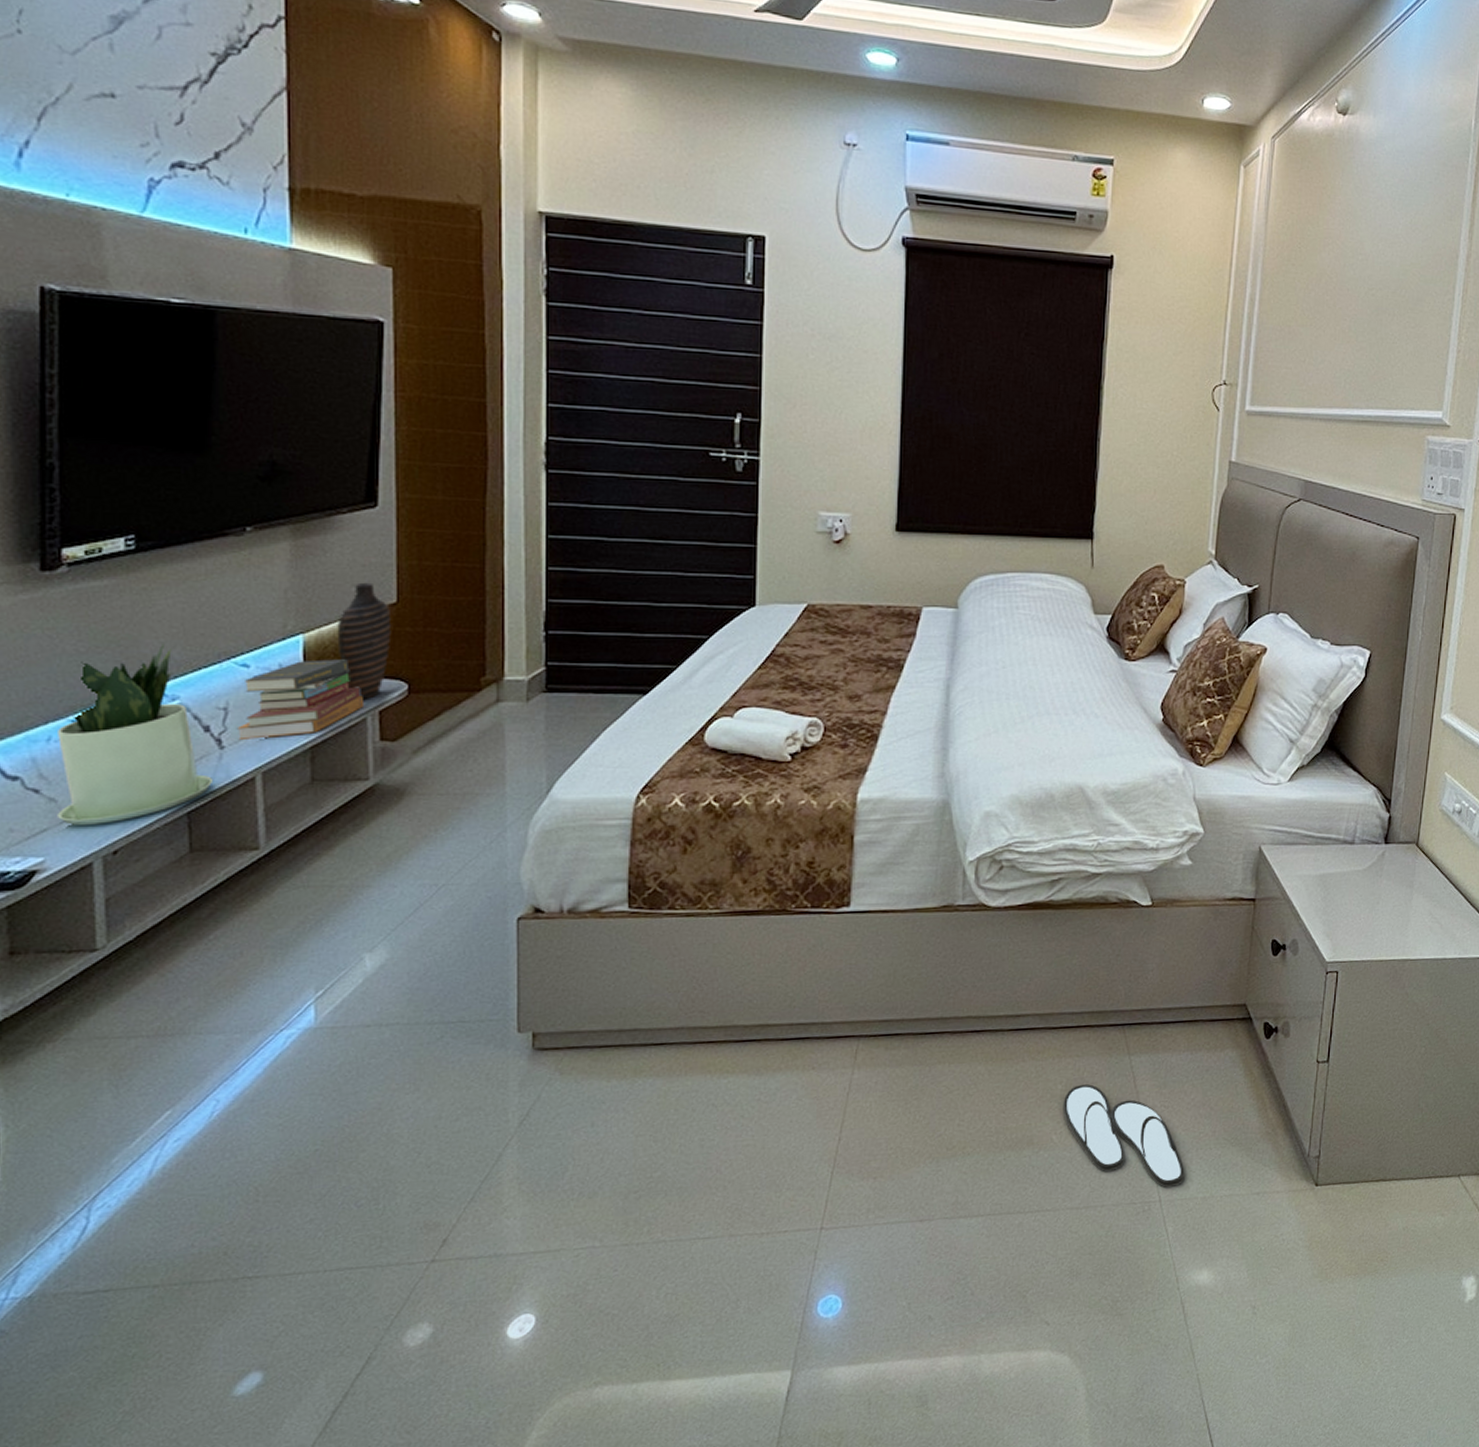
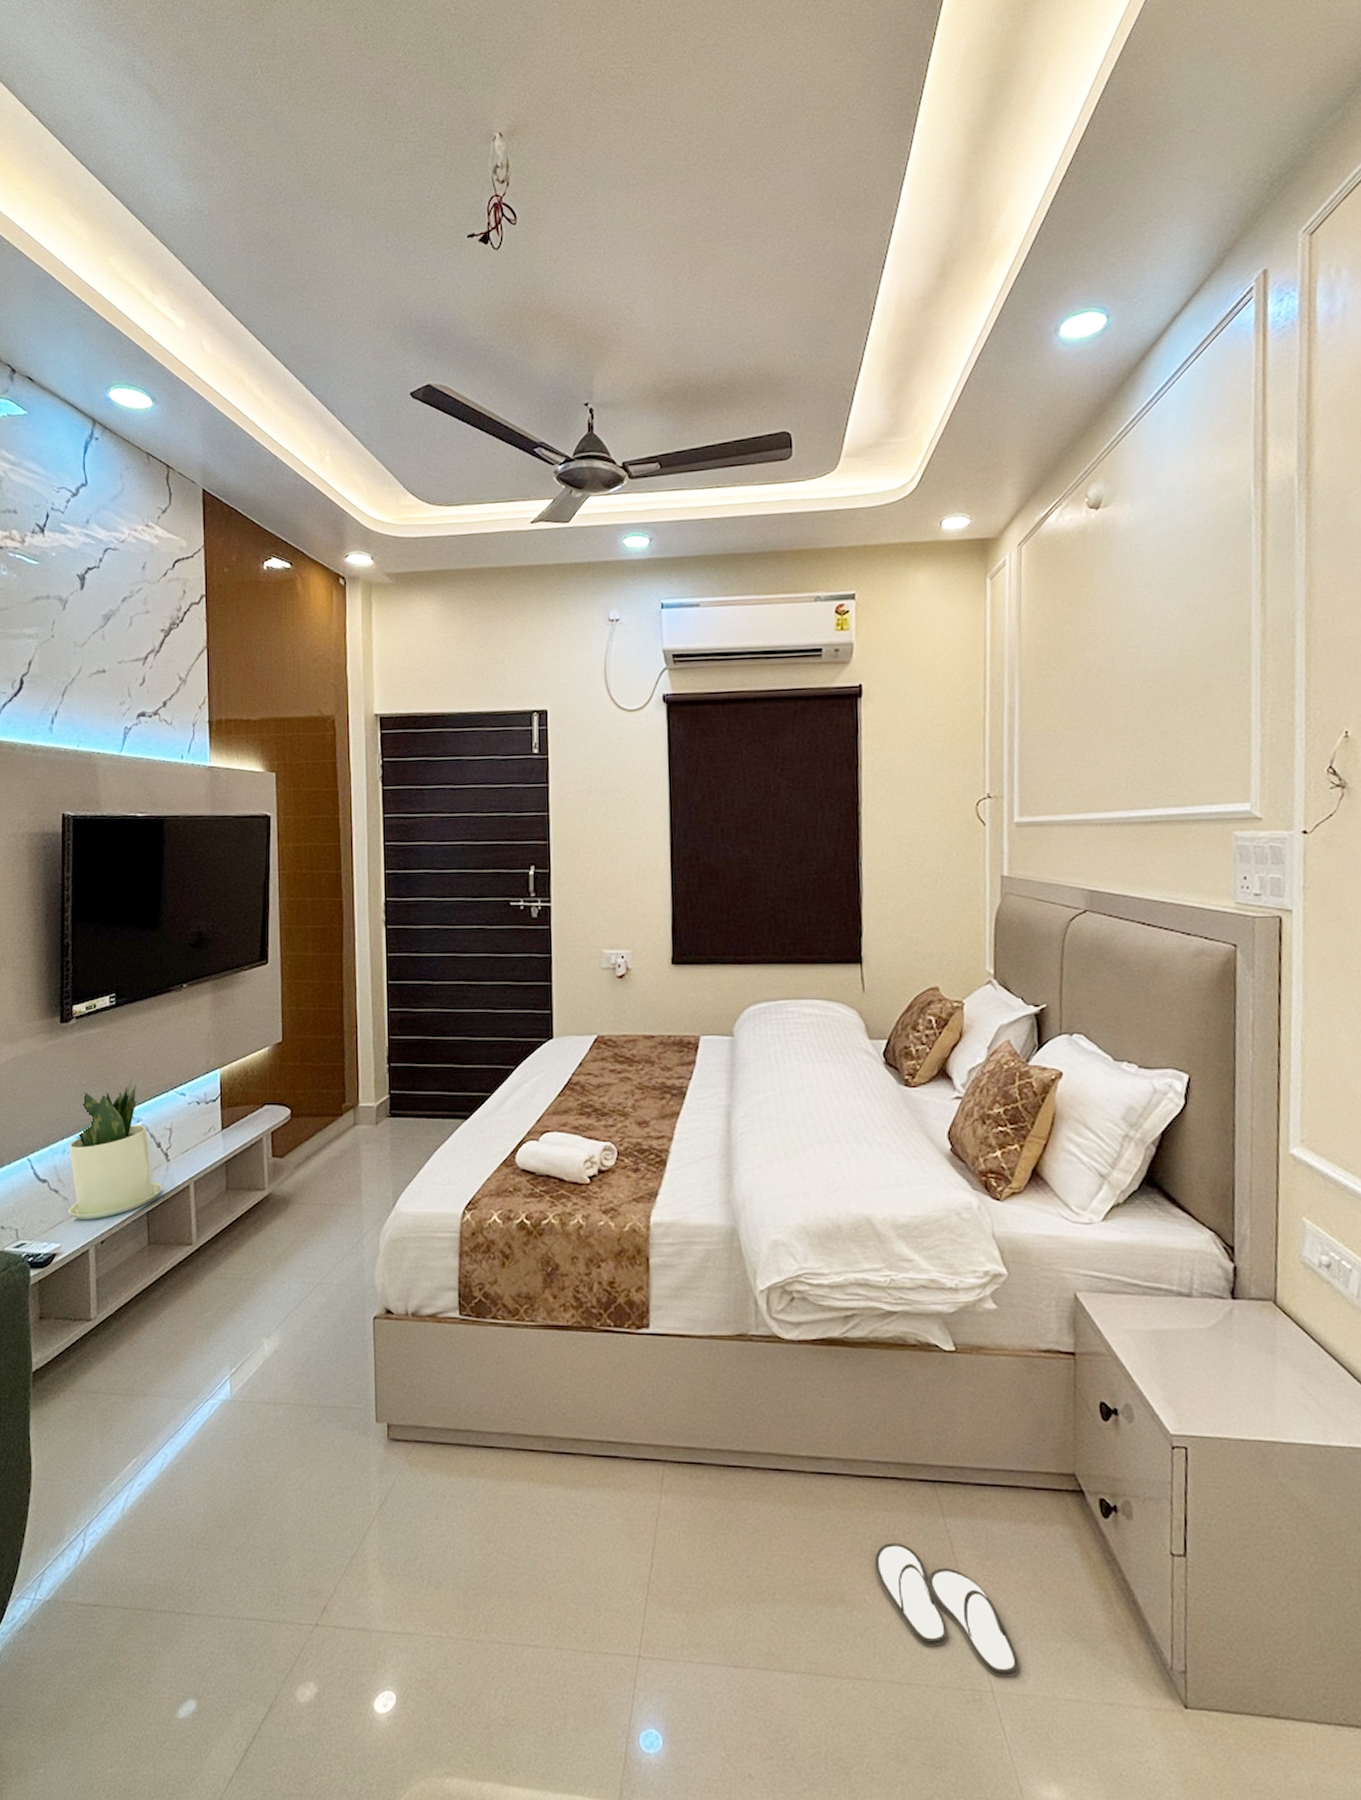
books: present [236,659,365,741] -> none [177,1089,261,1155]
decorative vase: present [337,582,392,699] -> none [242,1025,279,1122]

